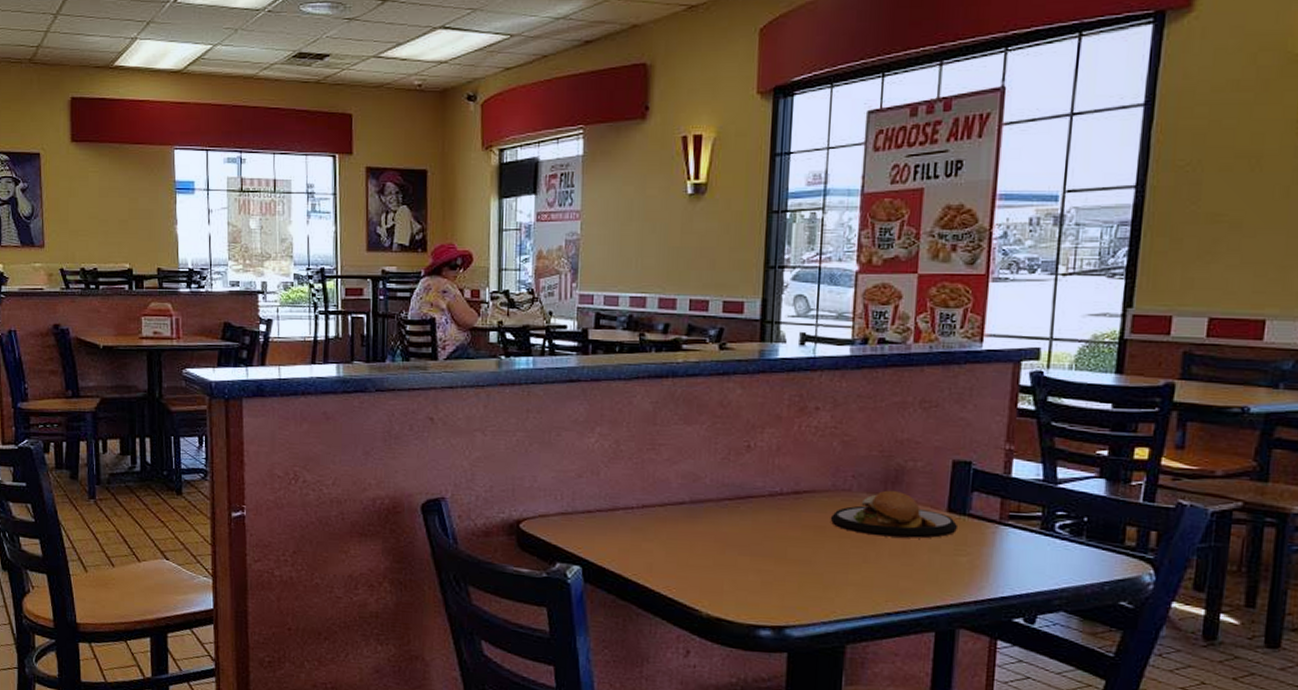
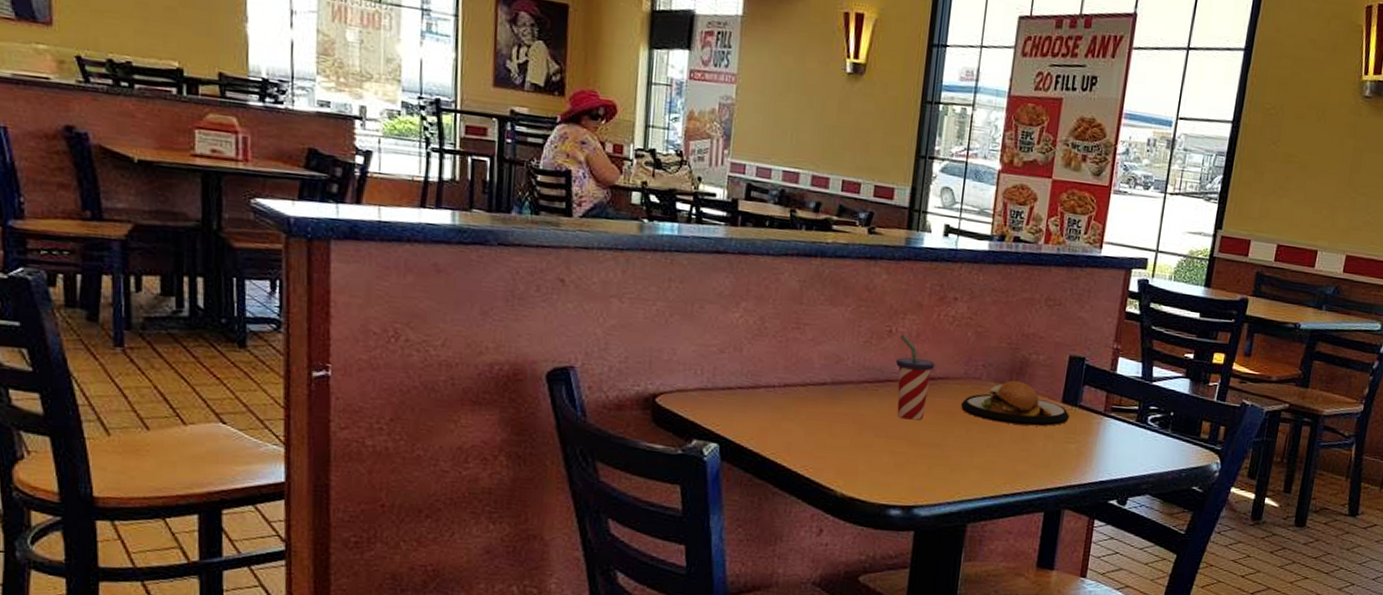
beverage cup: none [756,448,799,537] -> present [895,334,935,421]

